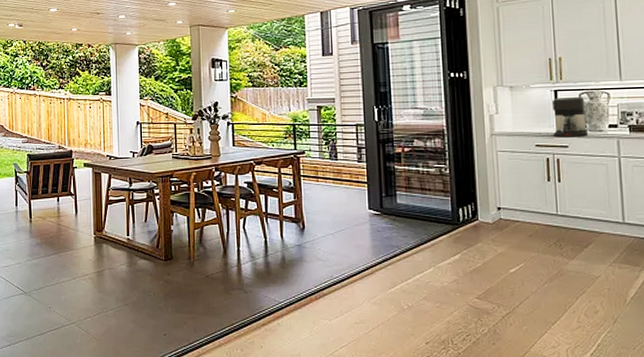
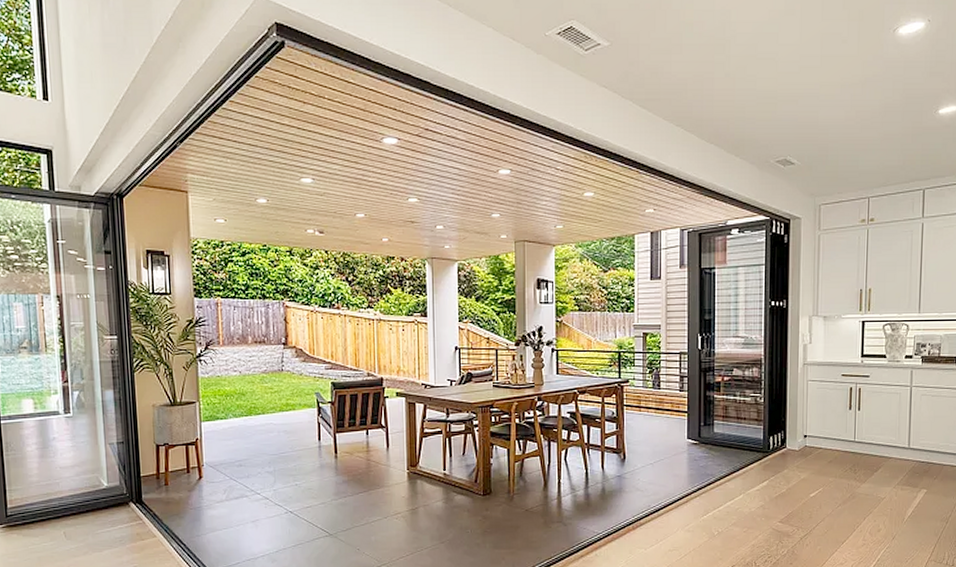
coffee maker: present [551,97,589,138] -> none [858,328,888,368]

